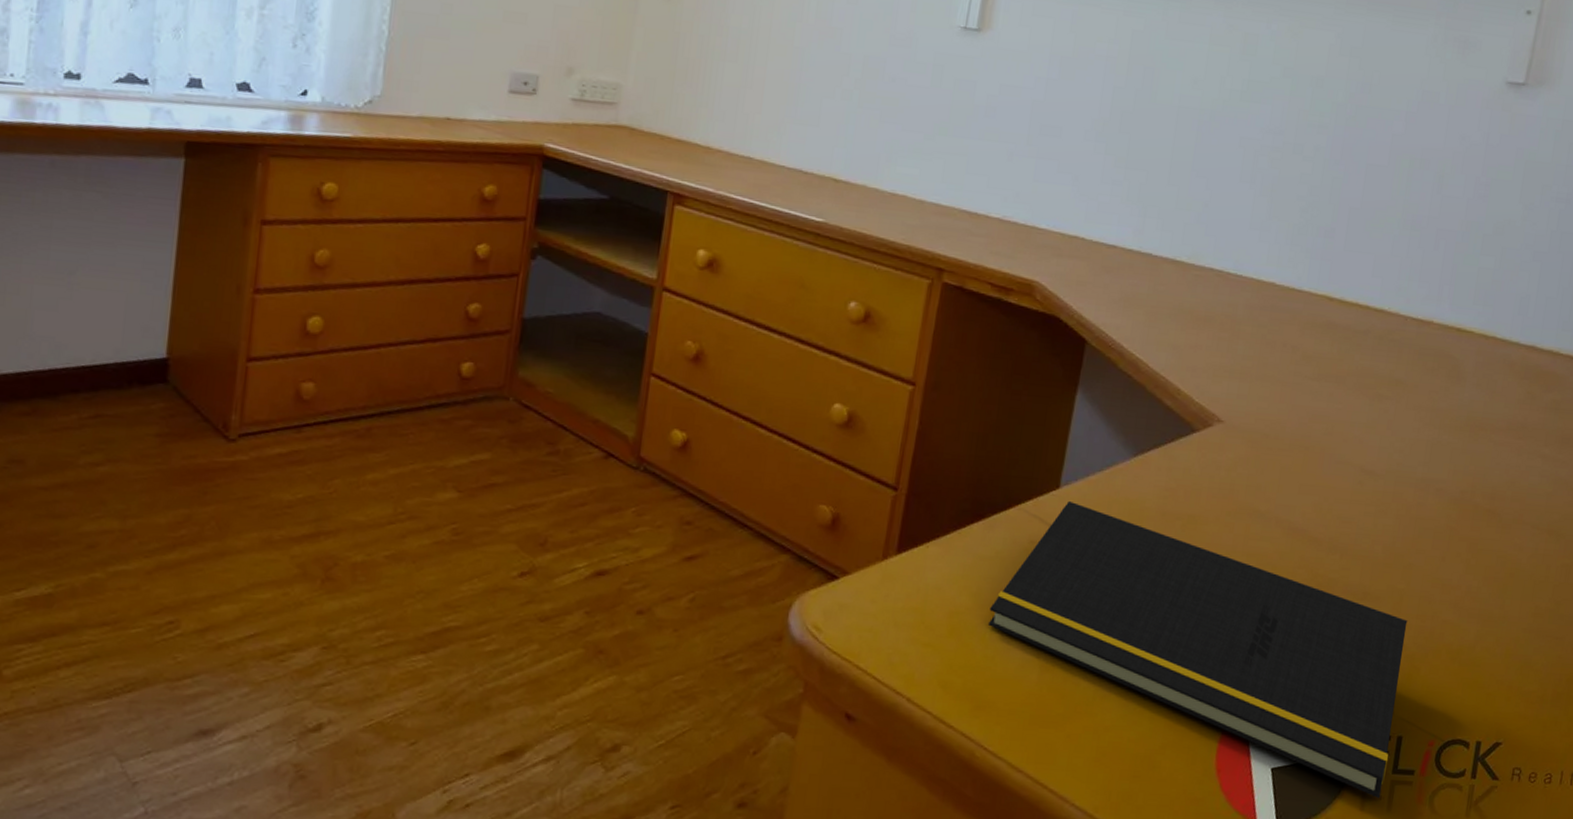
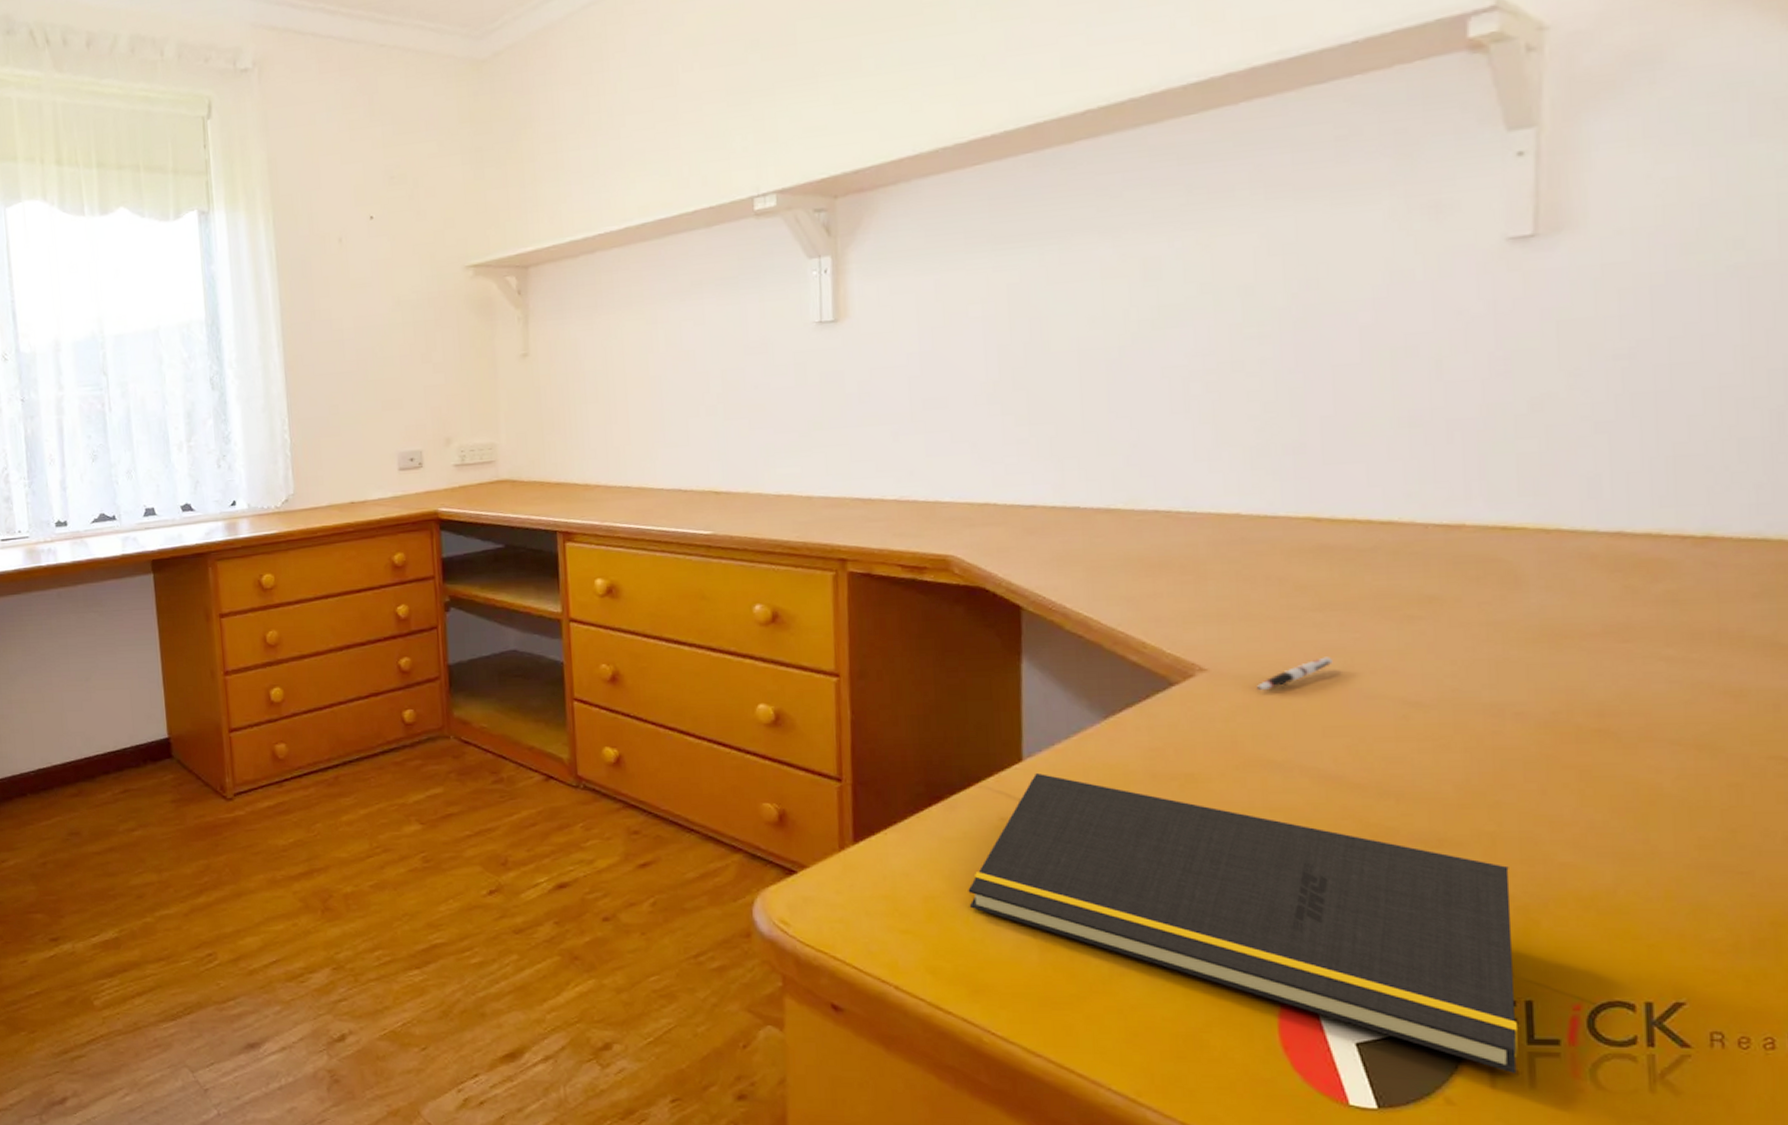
pen: none [1257,422,1318,447] -> present [1256,656,1333,691]

